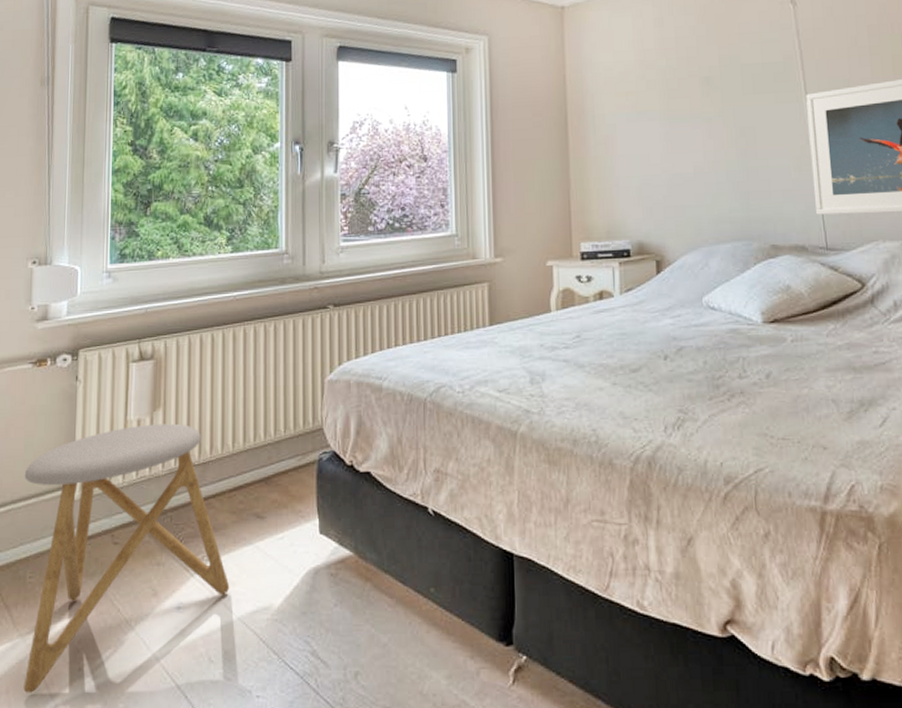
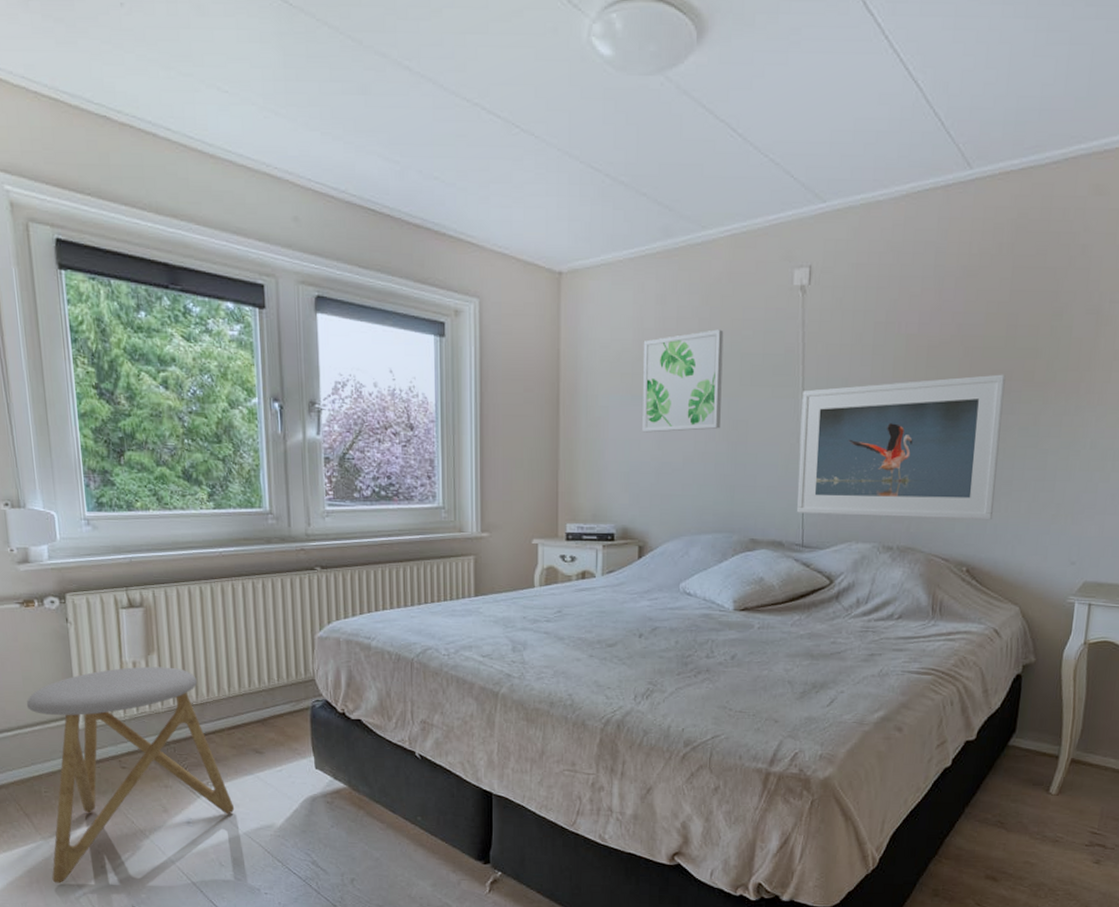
wall art: none [645,44,728,146] -> present [642,329,724,433]

